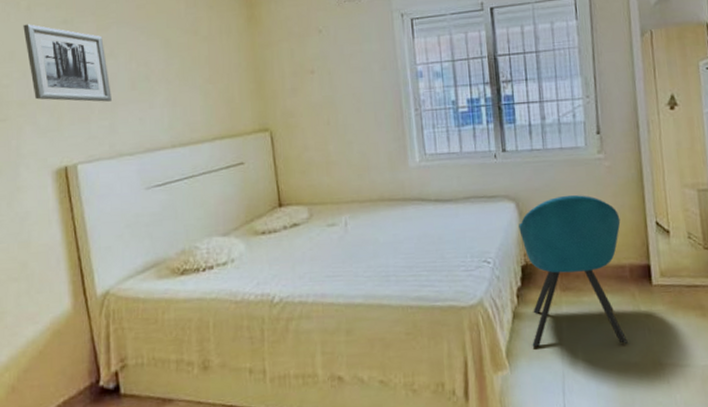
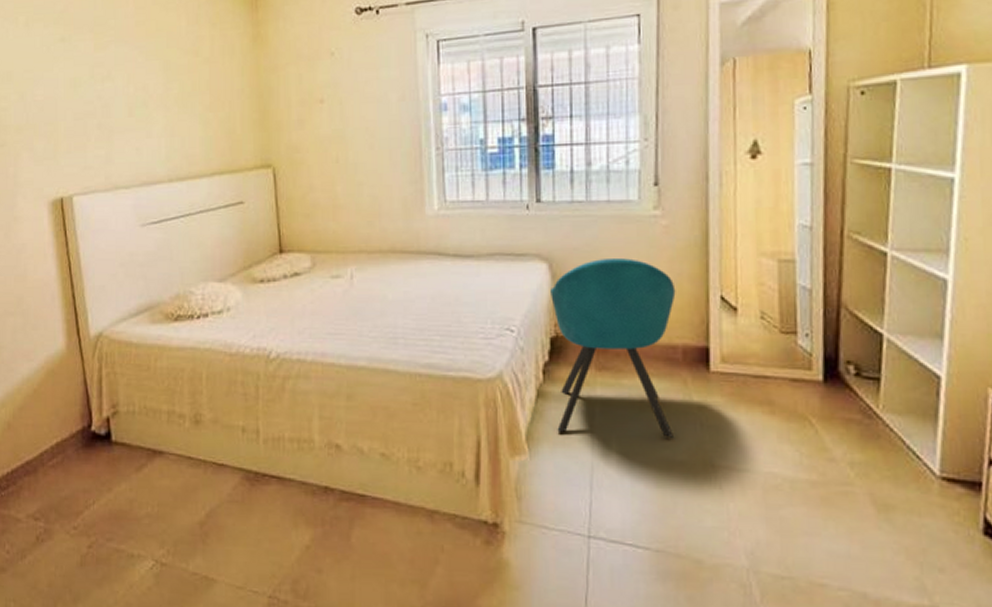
wall art: present [23,24,112,102] -> none [21,41,108,129]

